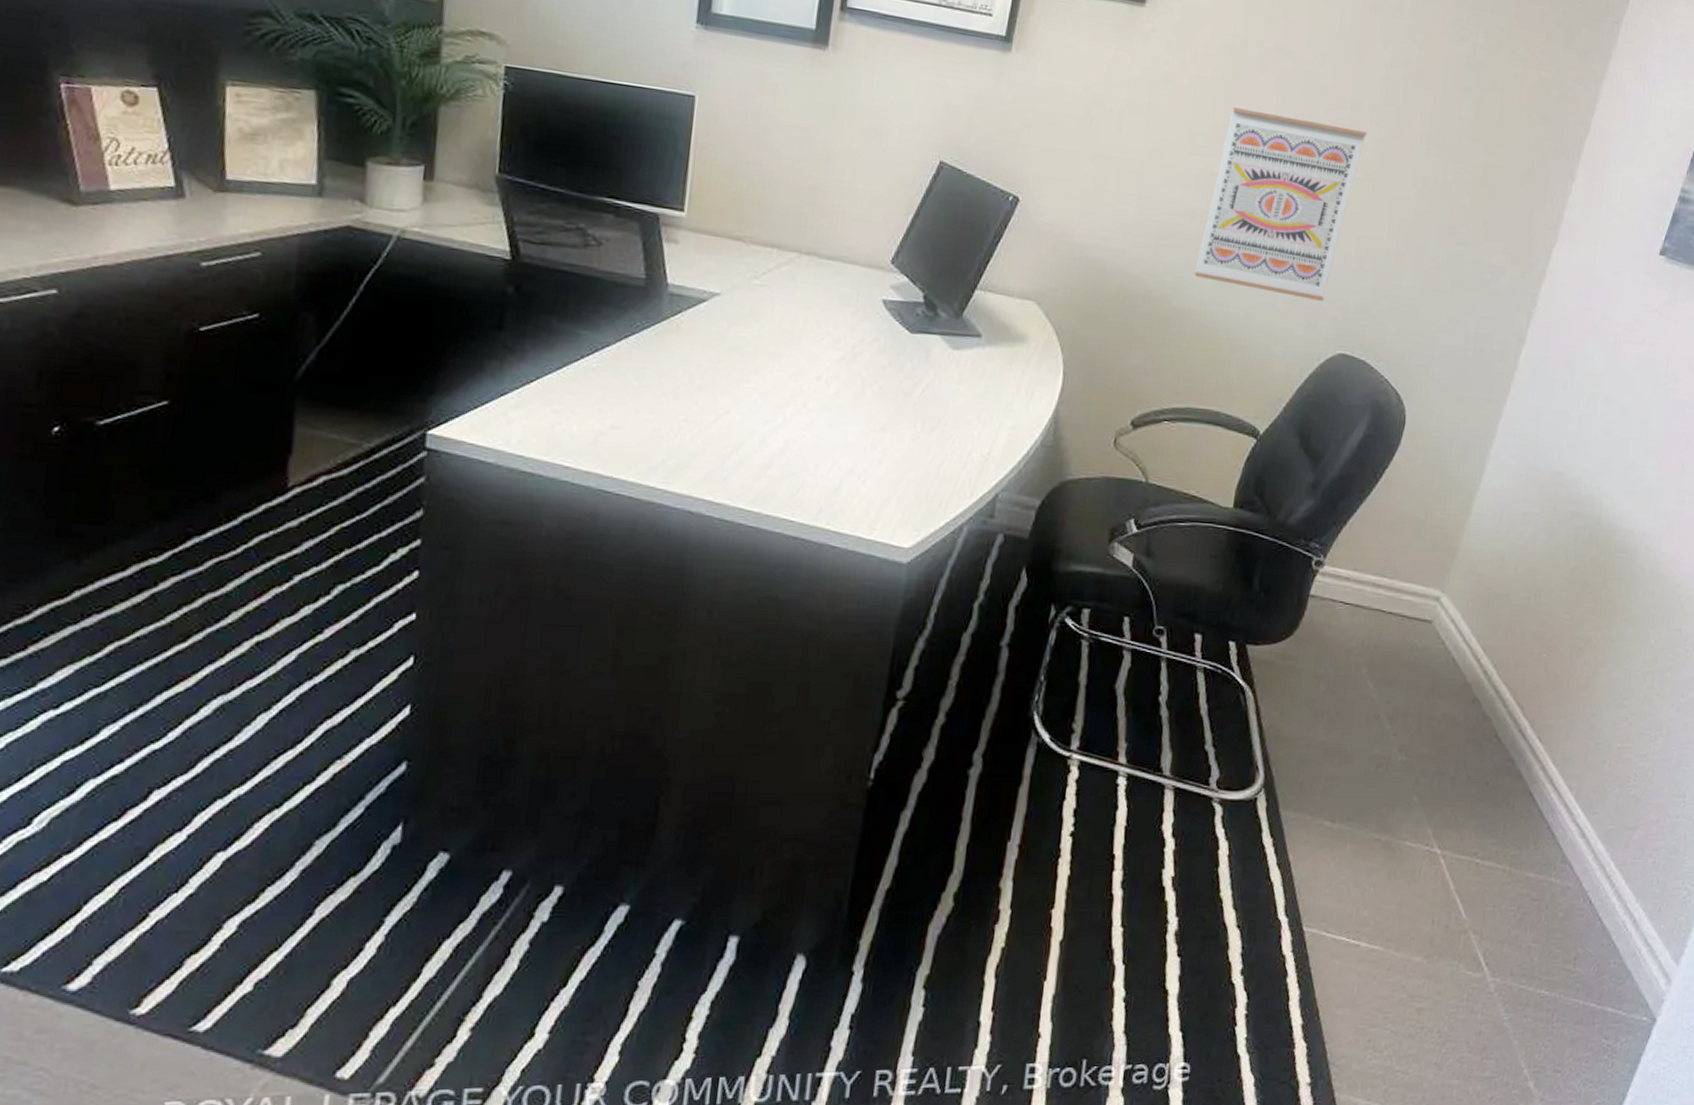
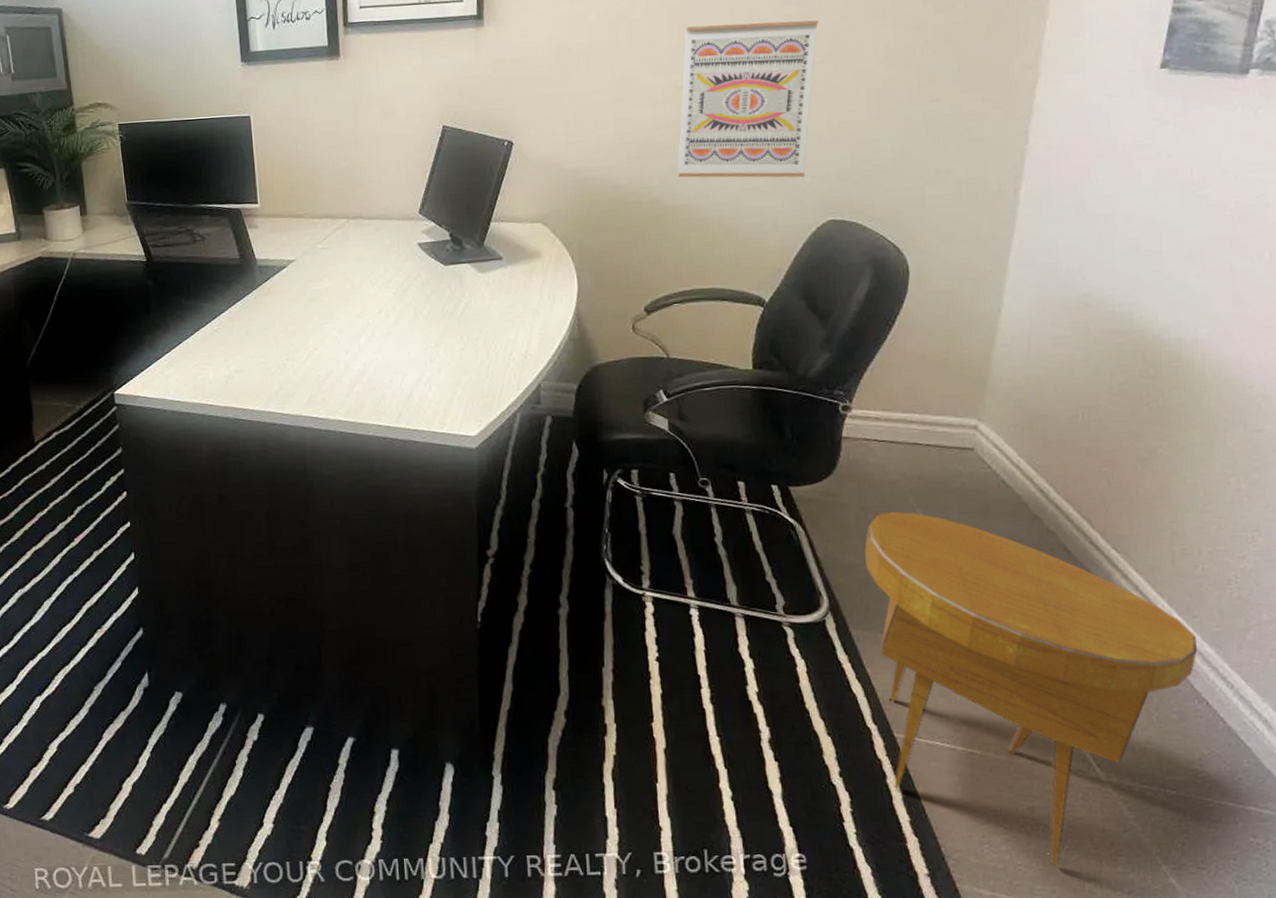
side table: none [1293,681,1593,1071] -> present [864,511,1197,866]

